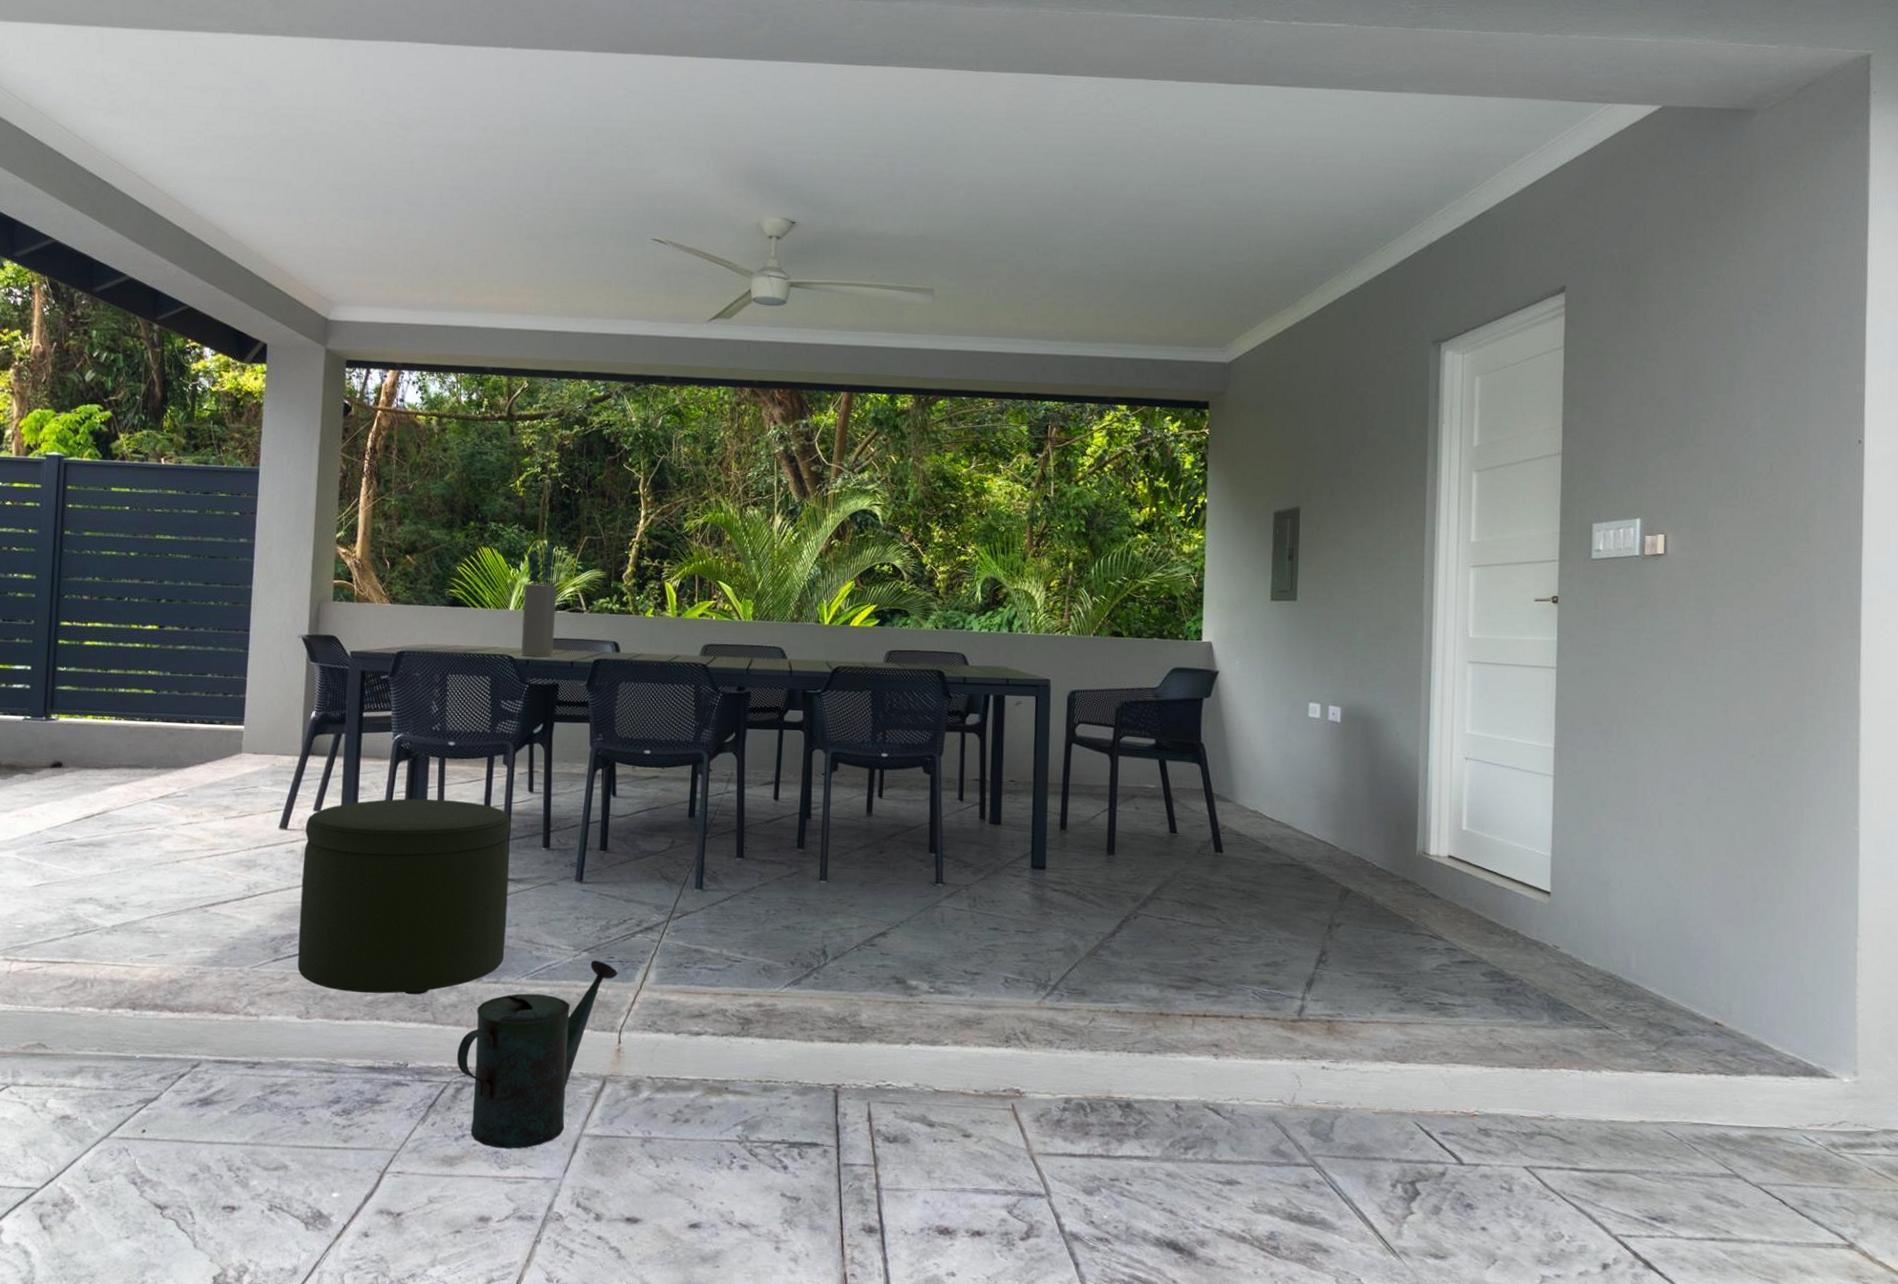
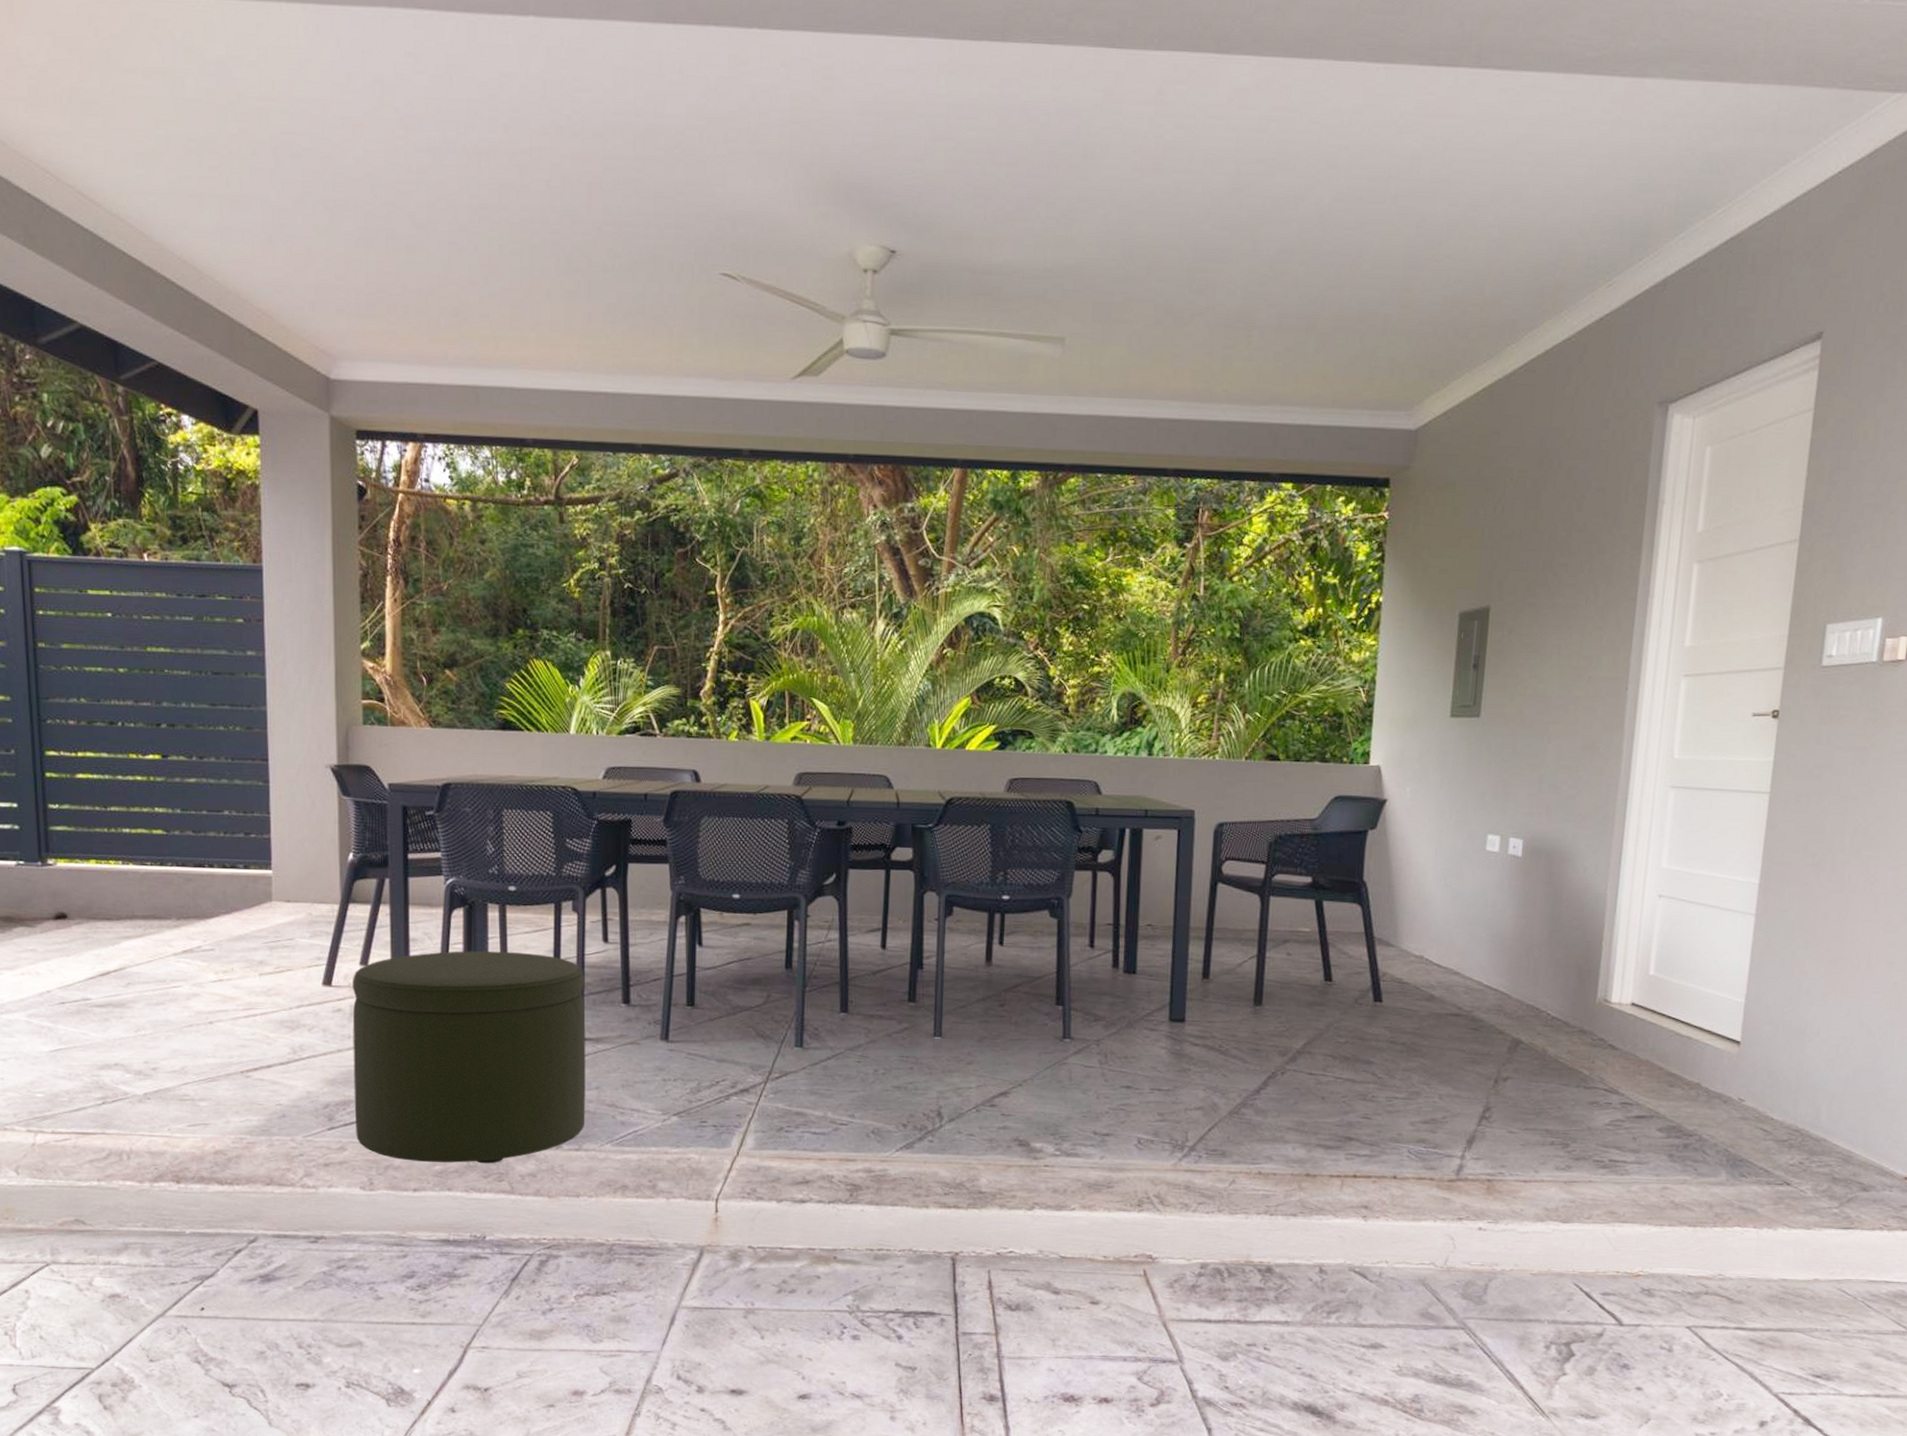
watering can: present [457,960,618,1149] -> none [539,1124,712,1322]
vase: present [521,534,557,658] -> none [585,643,624,789]

